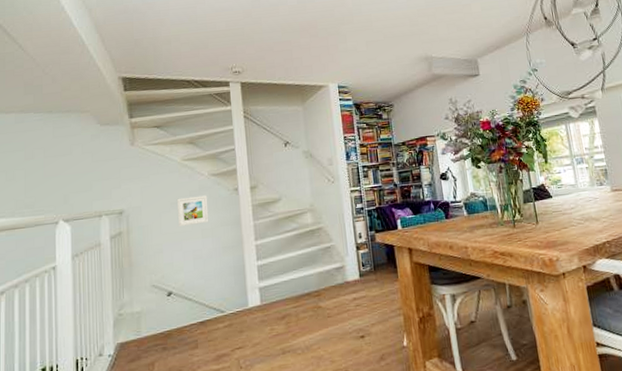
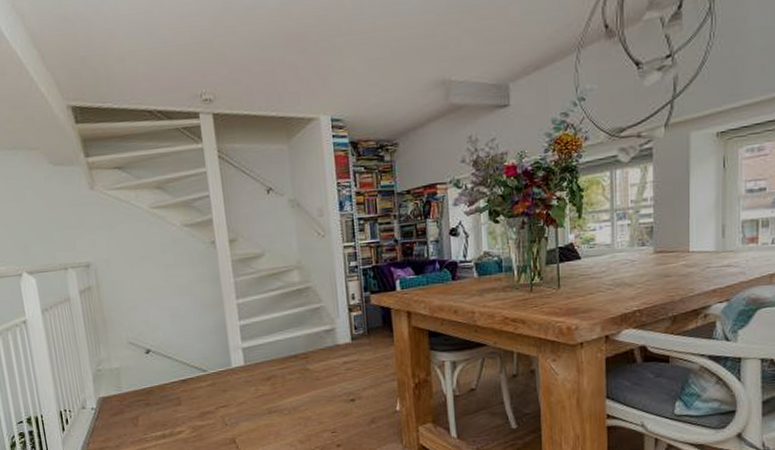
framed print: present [177,195,209,226] -> none [148,248,185,282]

